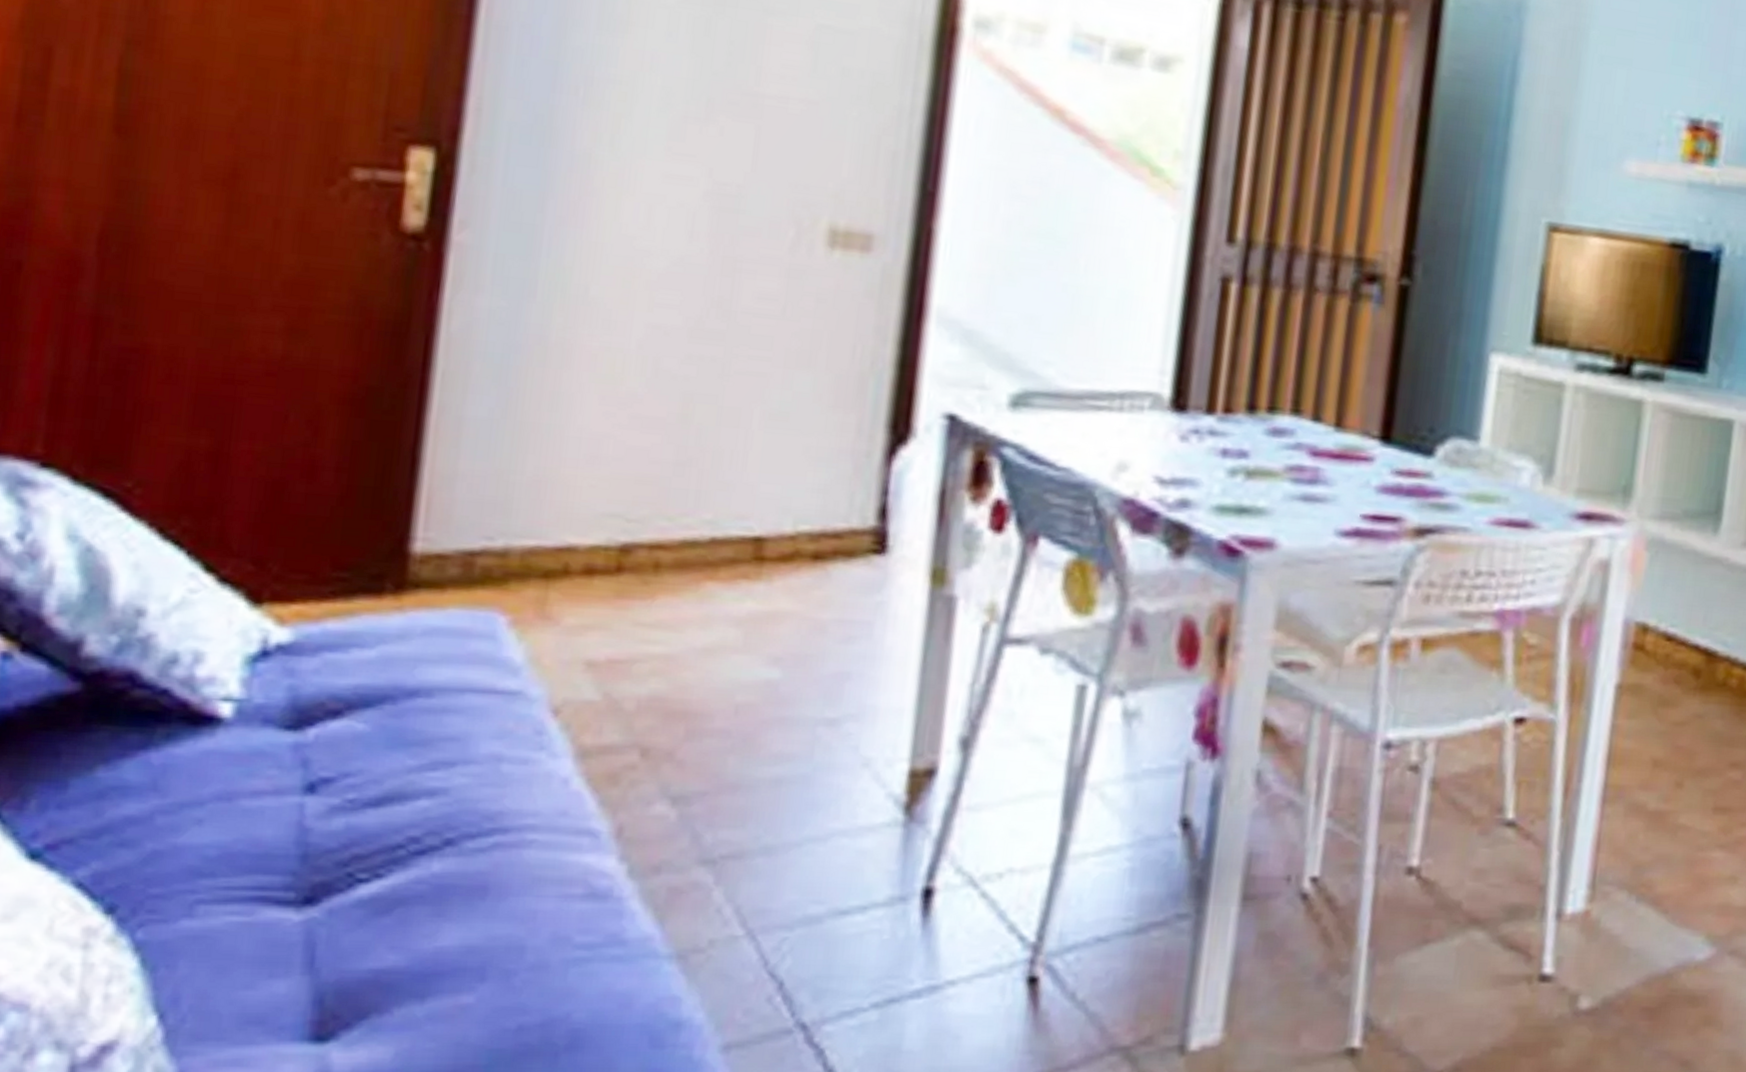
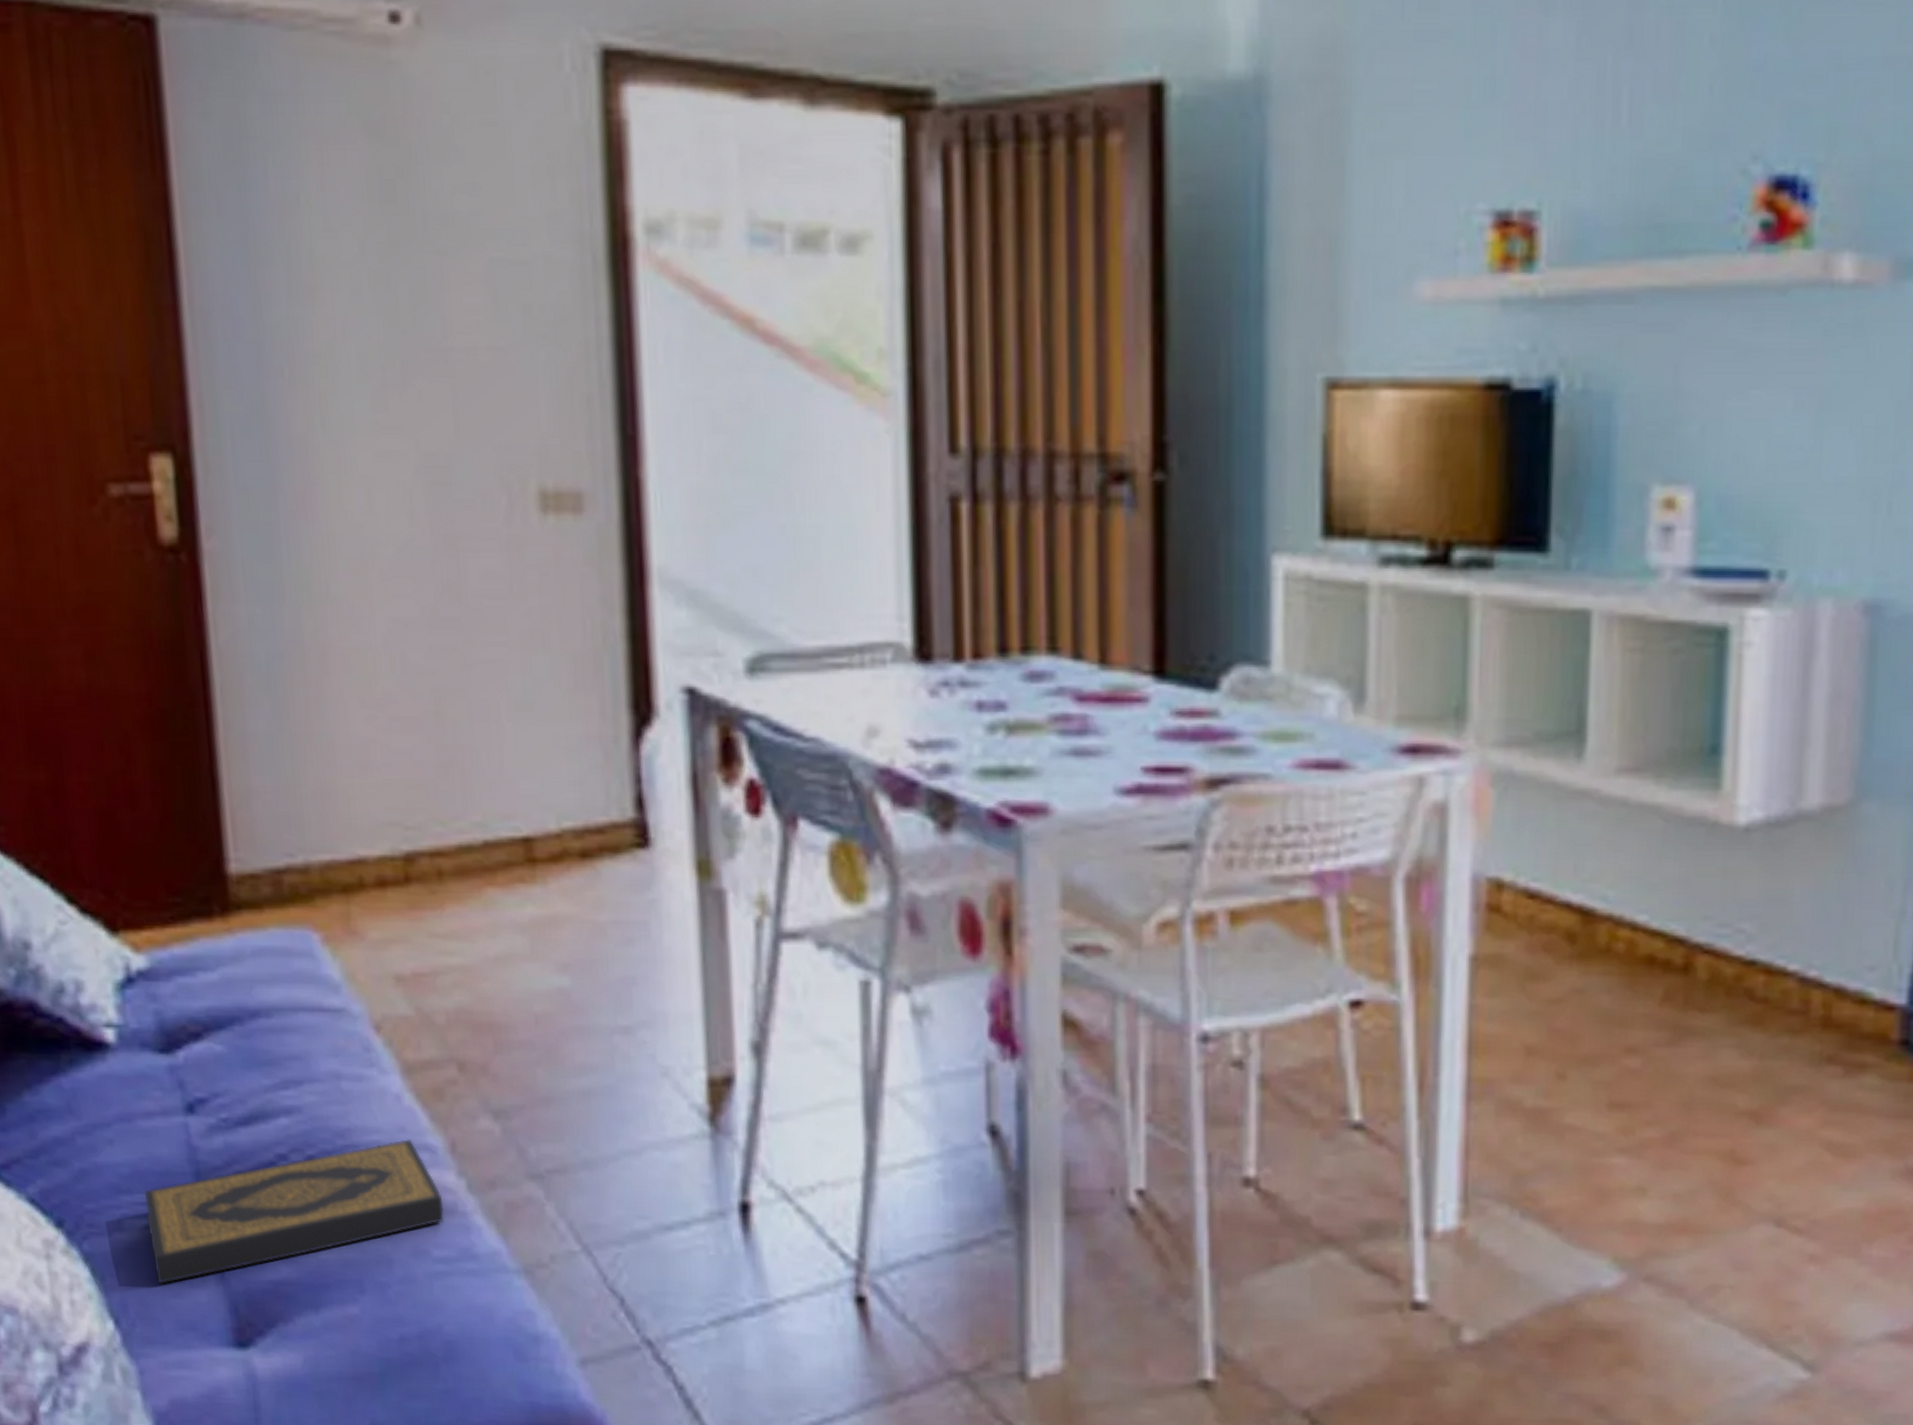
hardback book: none [225,823,598,976] -> present [144,1139,444,1285]

